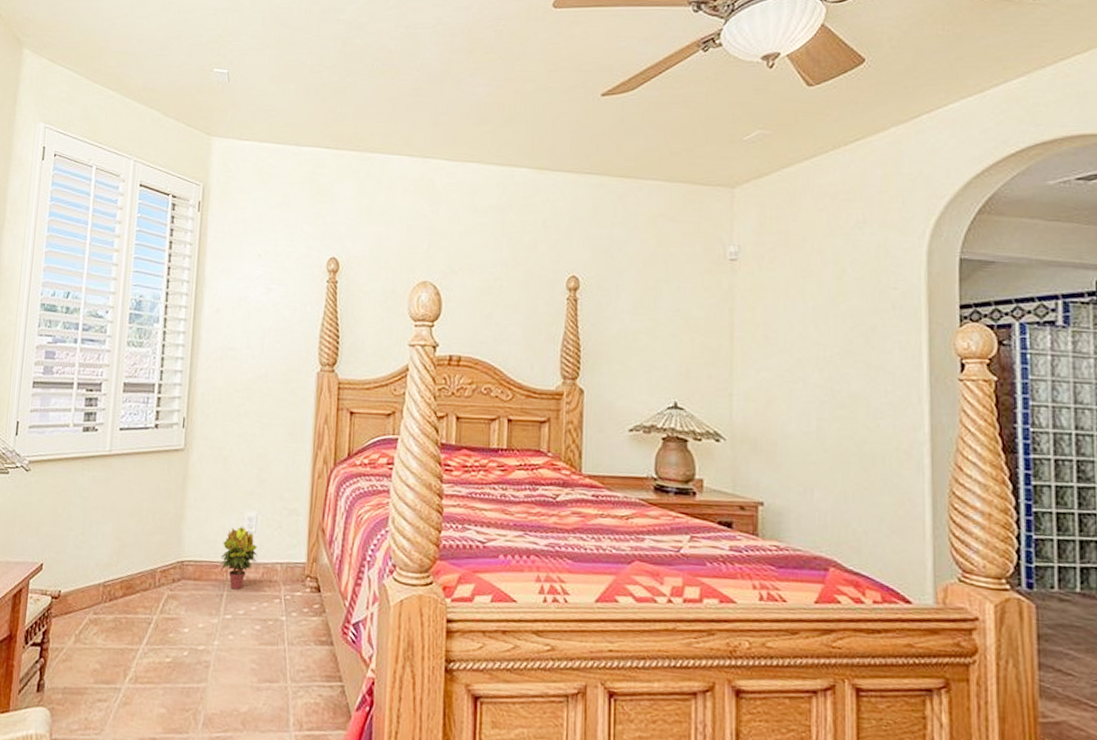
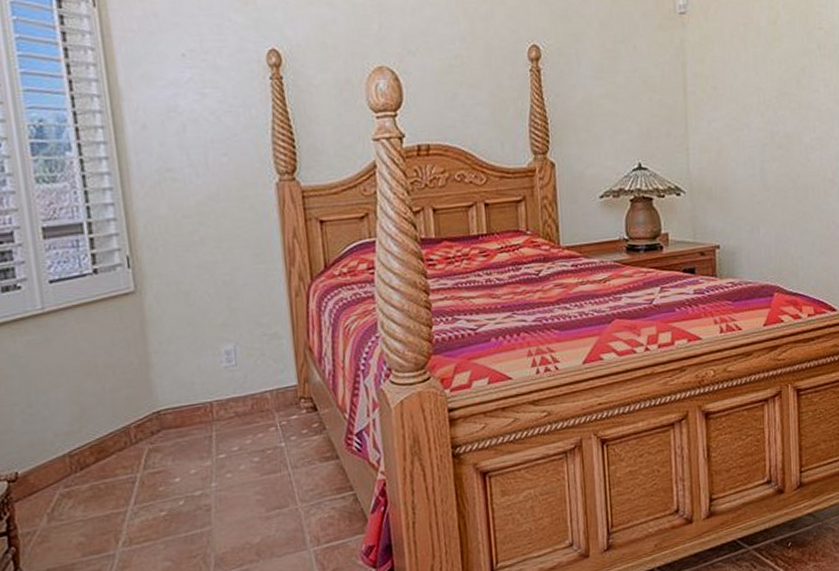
potted plant: present [221,526,258,590] -> none [201,361,245,428]

